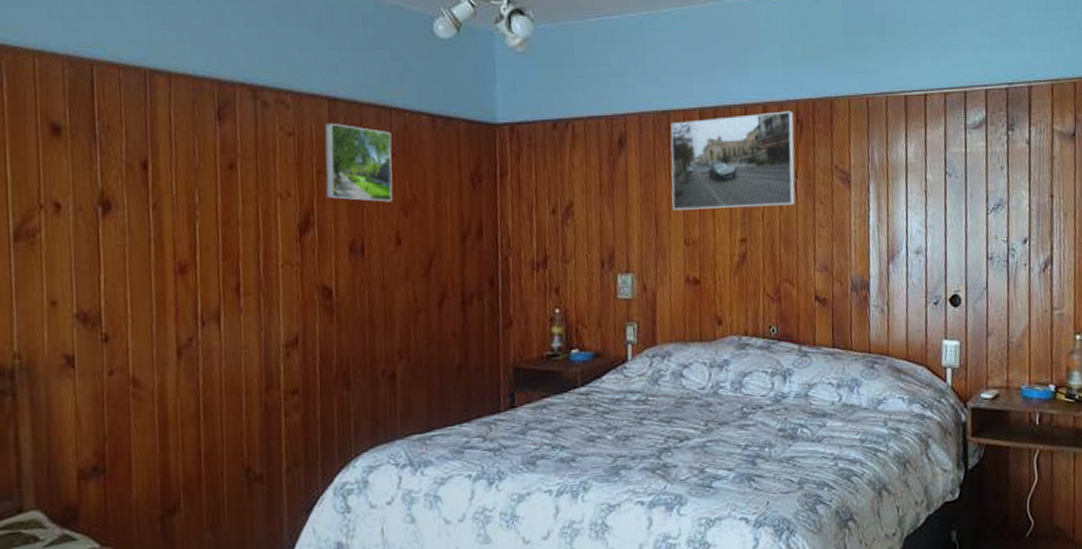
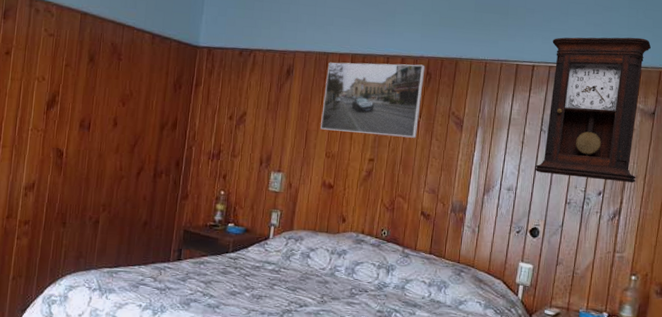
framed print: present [324,122,393,203] -> none [70,30,122,94]
pendulum clock: none [943,44,1065,227] -> present [535,37,651,184]

